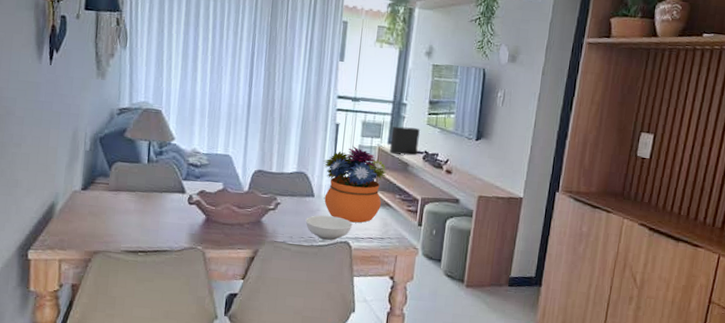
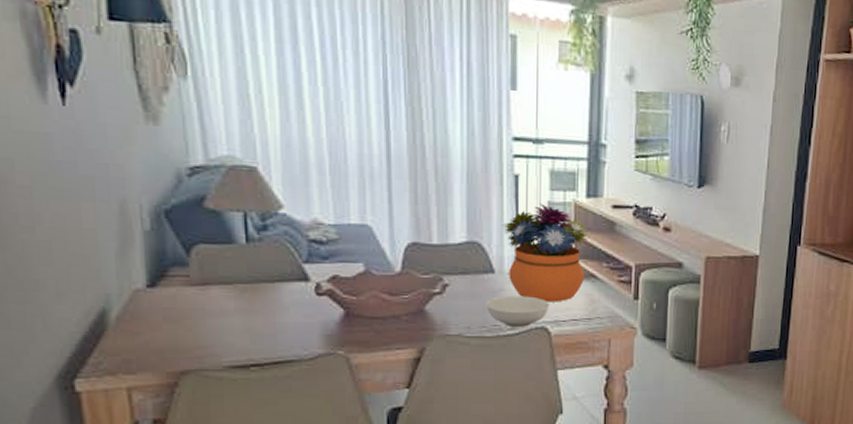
speaker: present [390,126,420,156] -> none [589,174,626,212]

